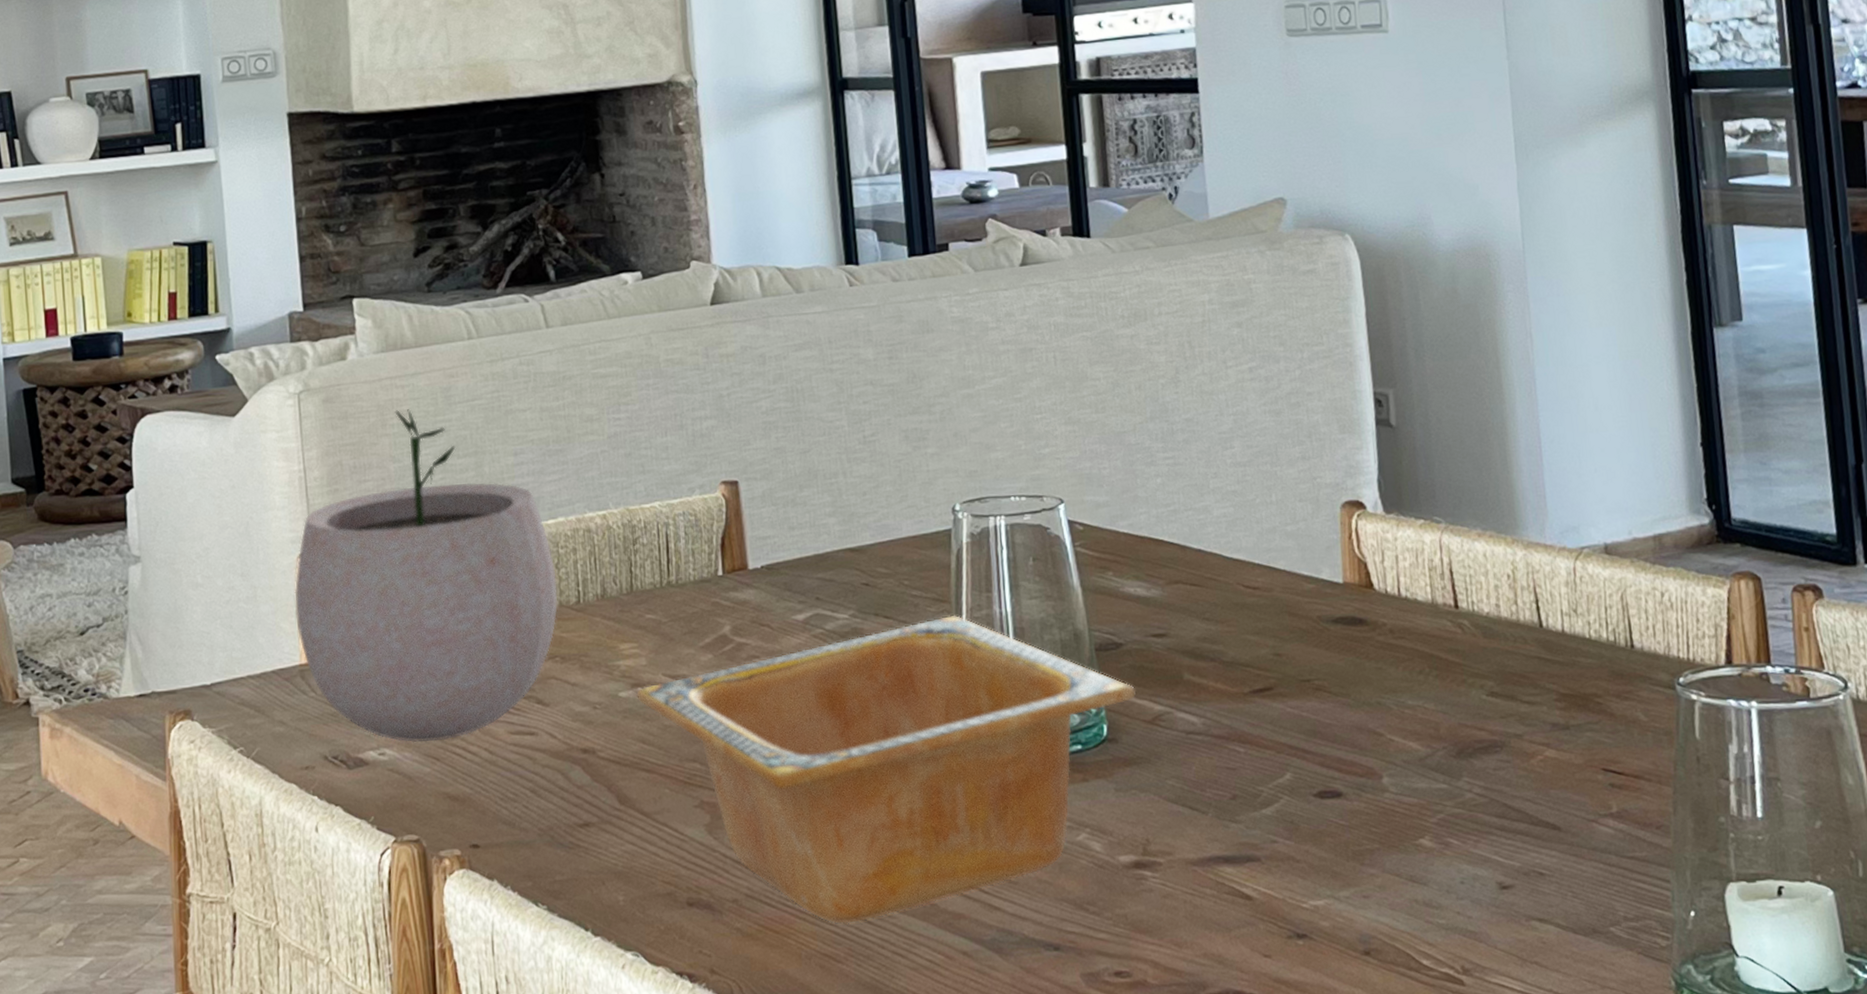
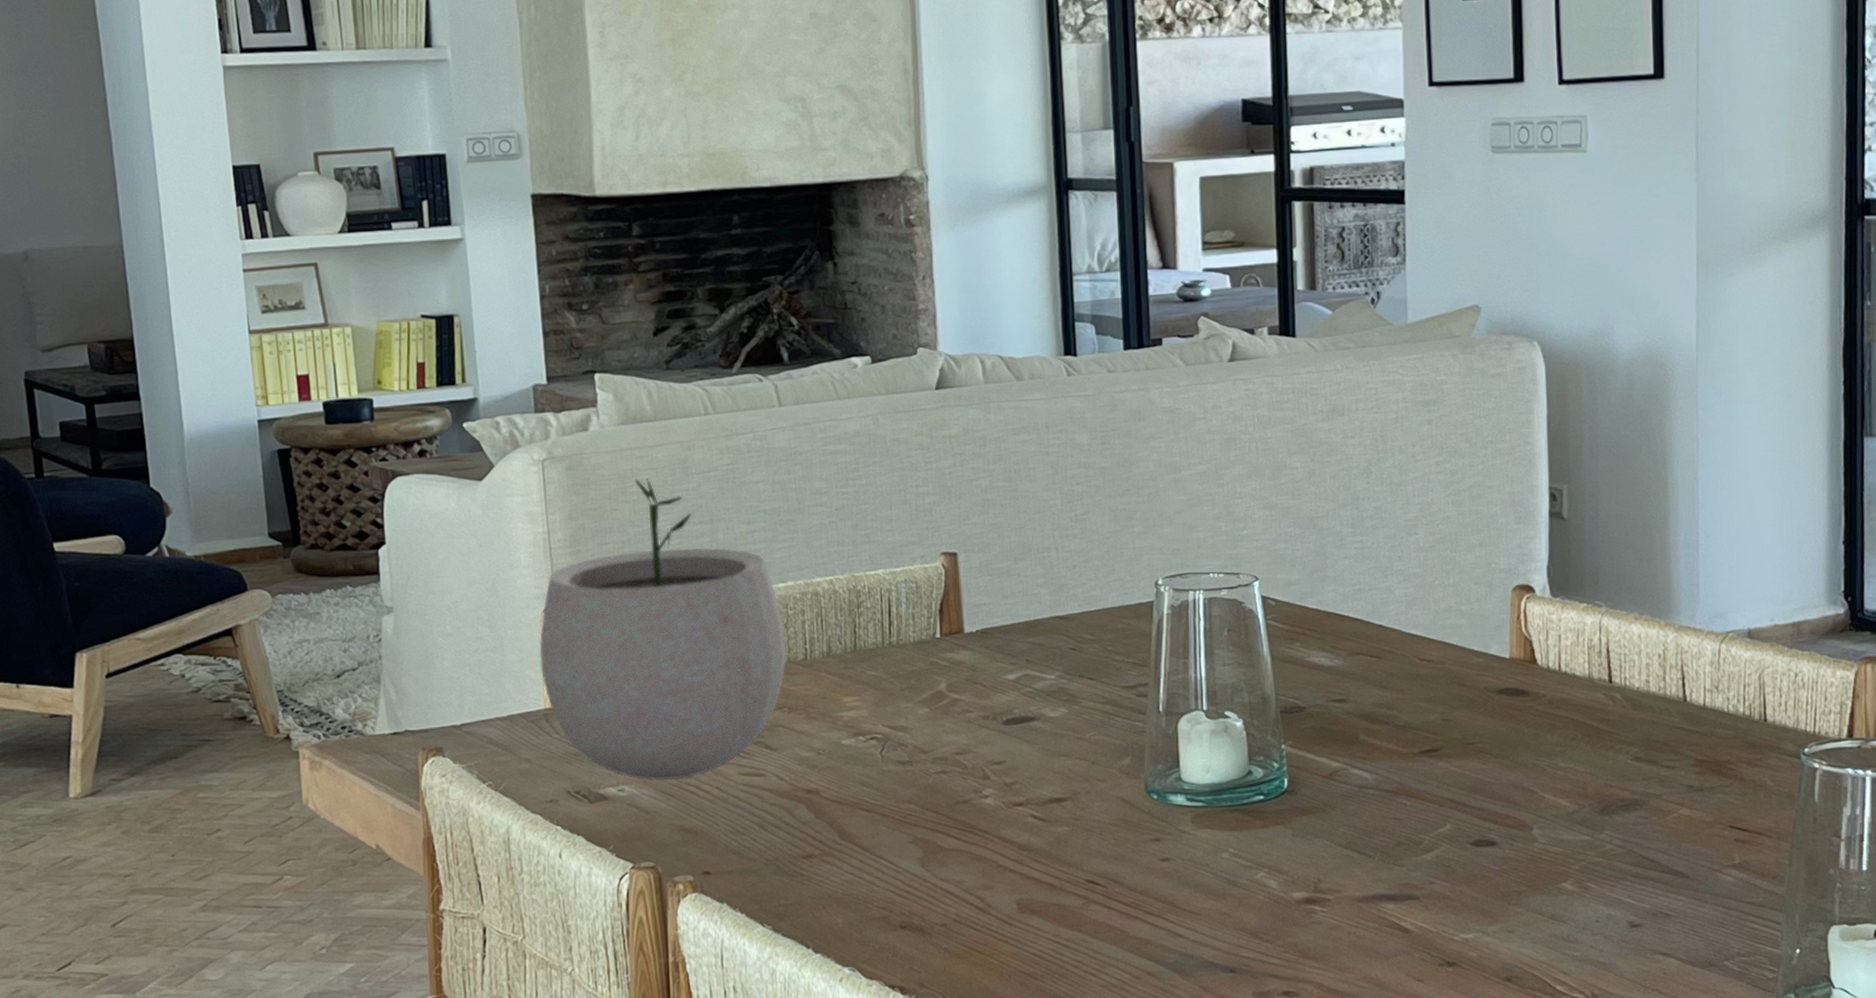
serving bowl: present [636,615,1136,925] -> none [858,678,1315,947]

